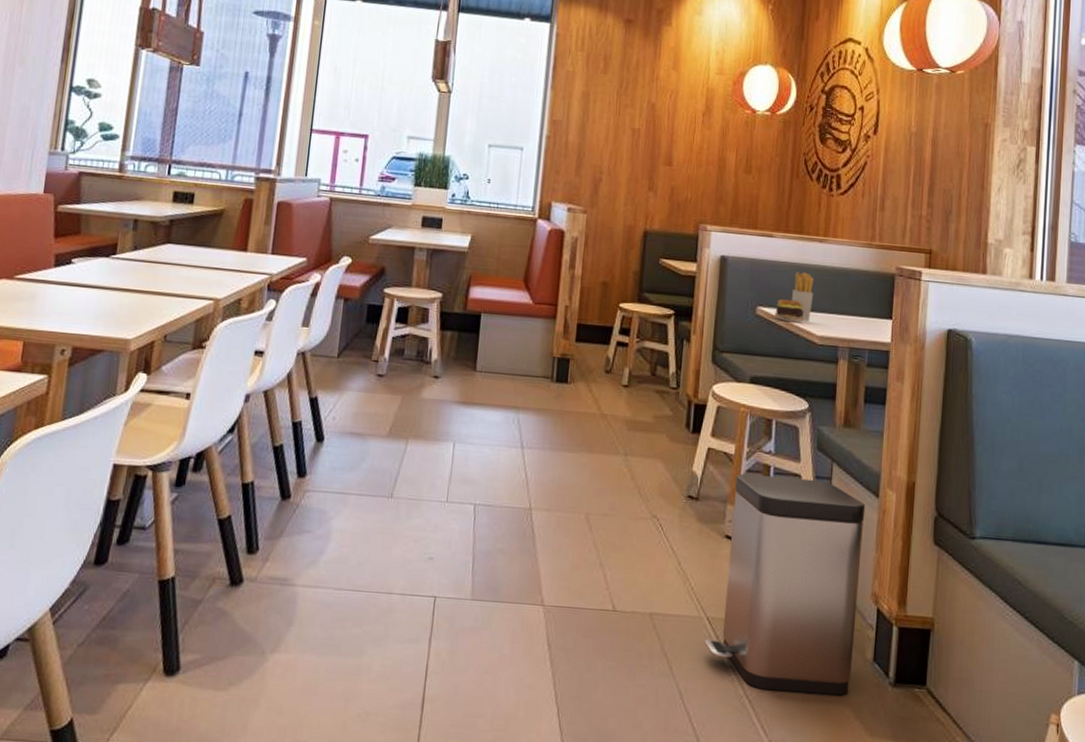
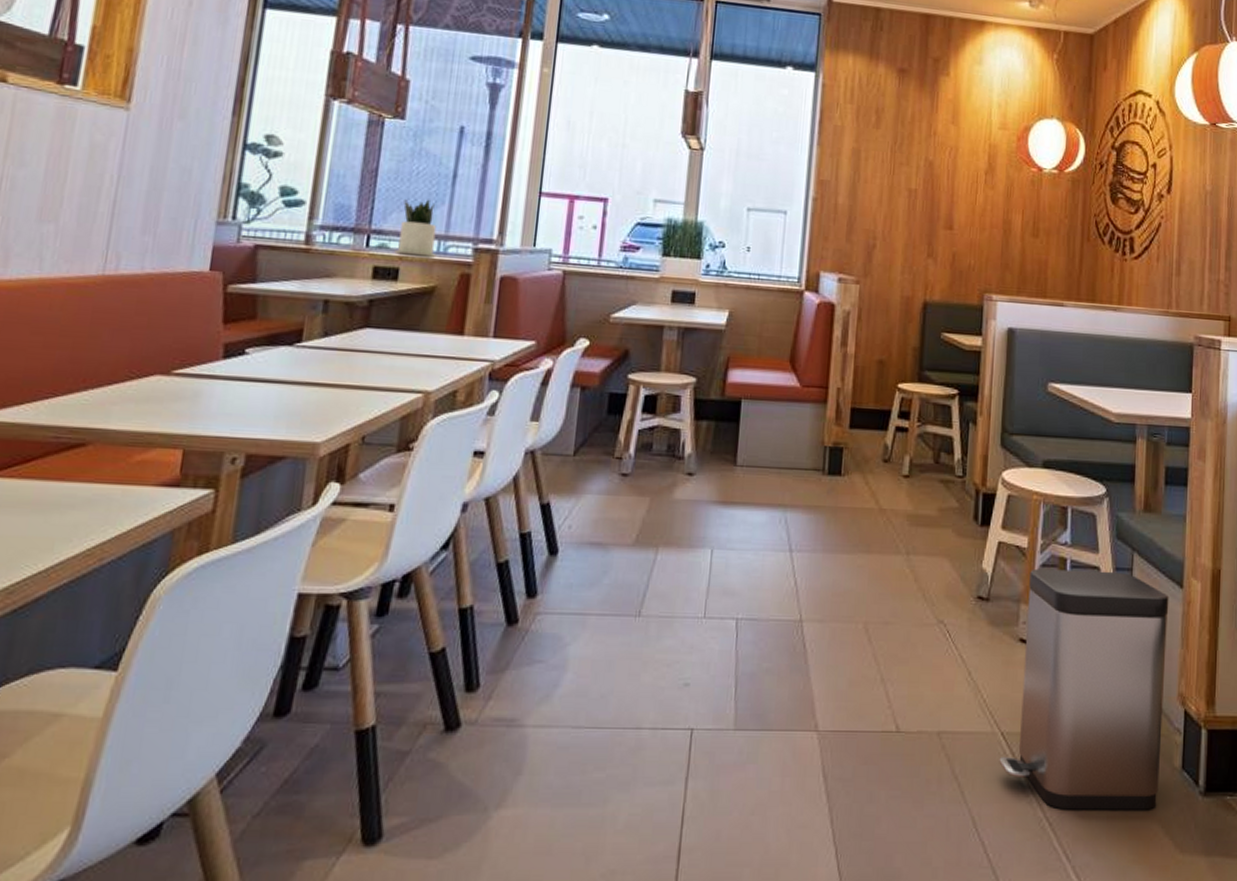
planter: none [191,134,226,186] -> present [394,198,437,259]
burger: present [774,298,805,323] -> none [1067,373,1100,400]
french fries: present [792,272,814,322] -> none [1086,344,1109,398]

